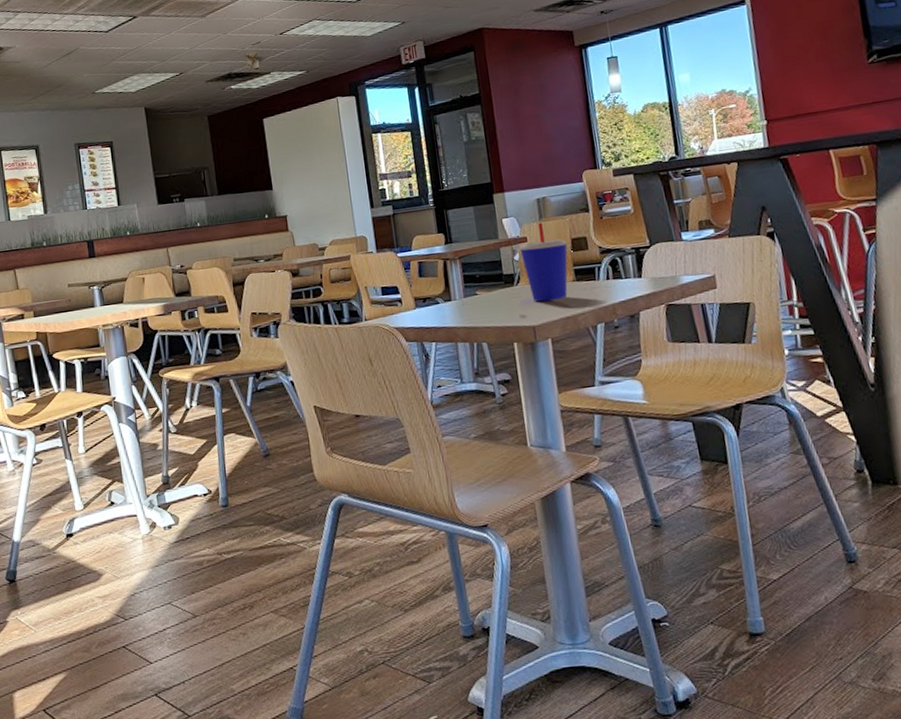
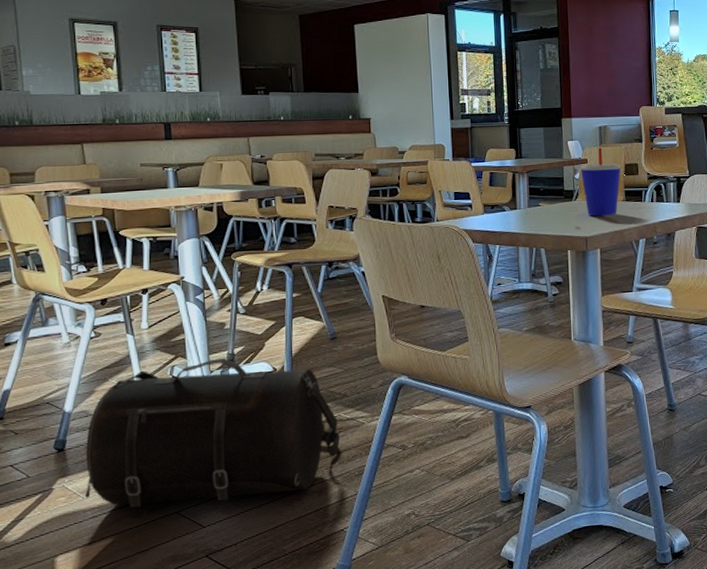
duffel bag: none [35,480,282,642] -> present [84,357,340,508]

